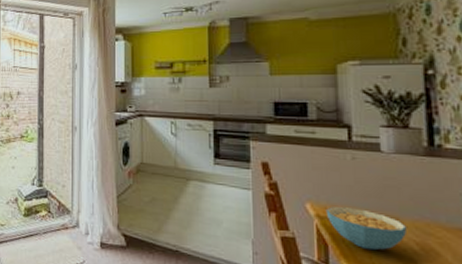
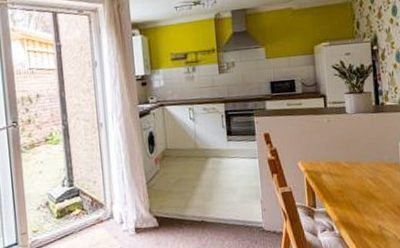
cereal bowl: present [325,207,408,251] -> none [312,160,365,191]

